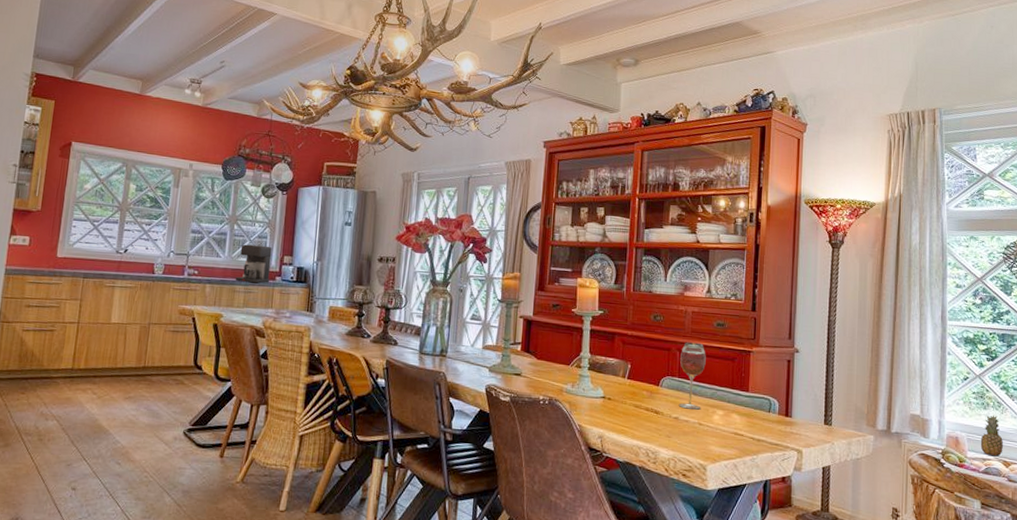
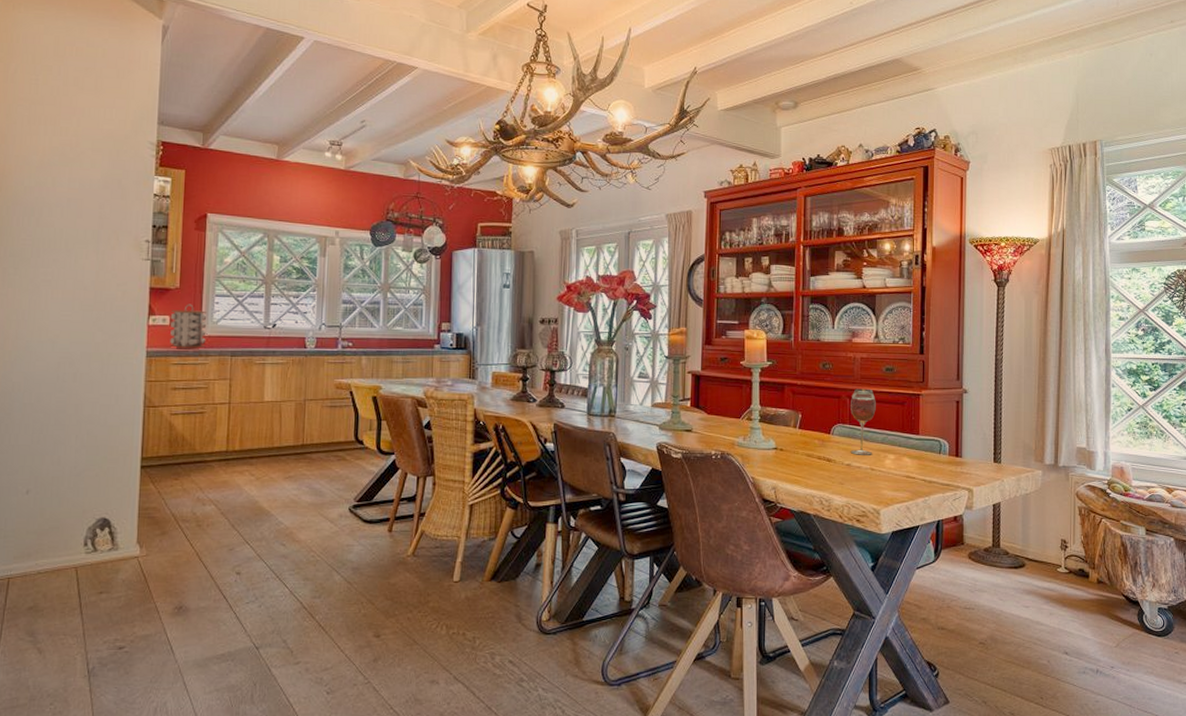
spice rack: none [27,226,65,269] -> present [170,304,207,348]
coffee maker: present [235,244,272,284] -> none [392,312,429,353]
fruit: present [980,415,1003,457] -> none [1144,443,1166,484]

